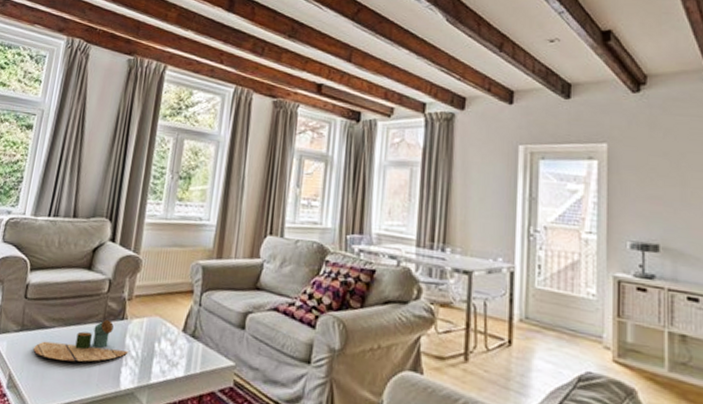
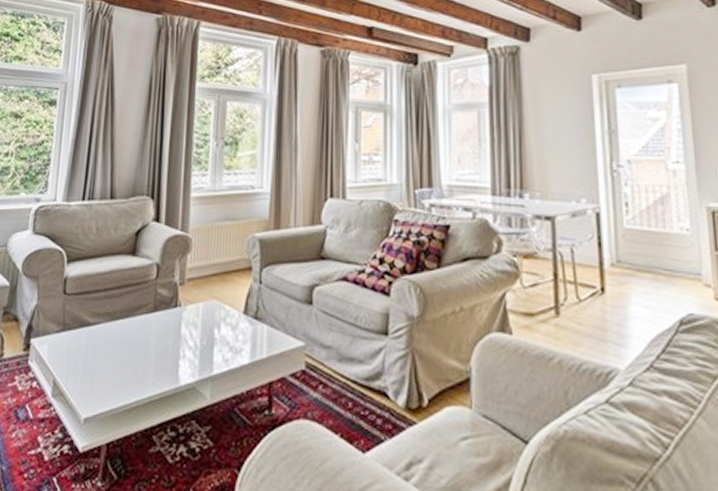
decorative tray: present [33,319,129,362] -> none [78,309,186,360]

